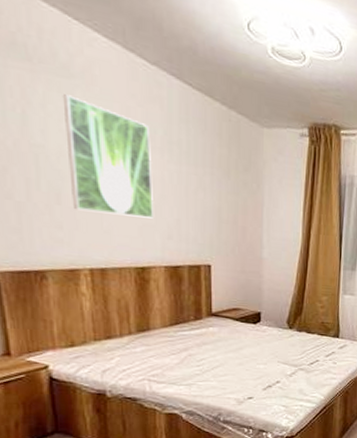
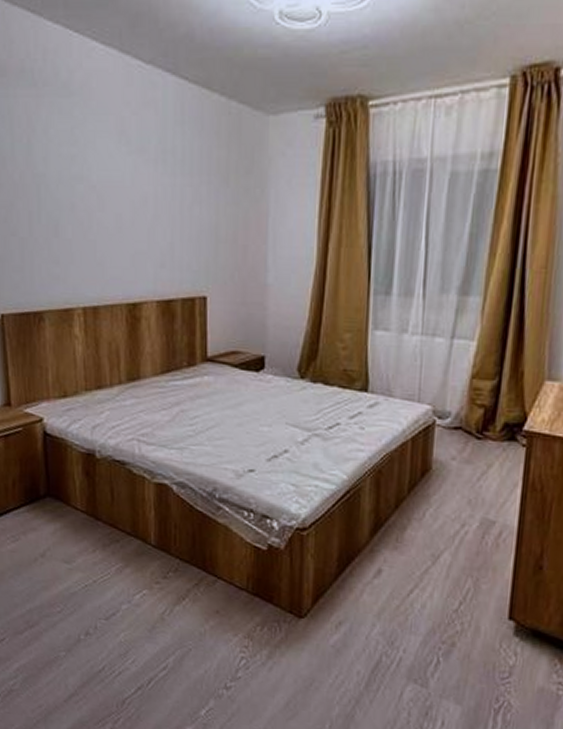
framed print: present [62,94,153,219] -> none [62,115,146,244]

